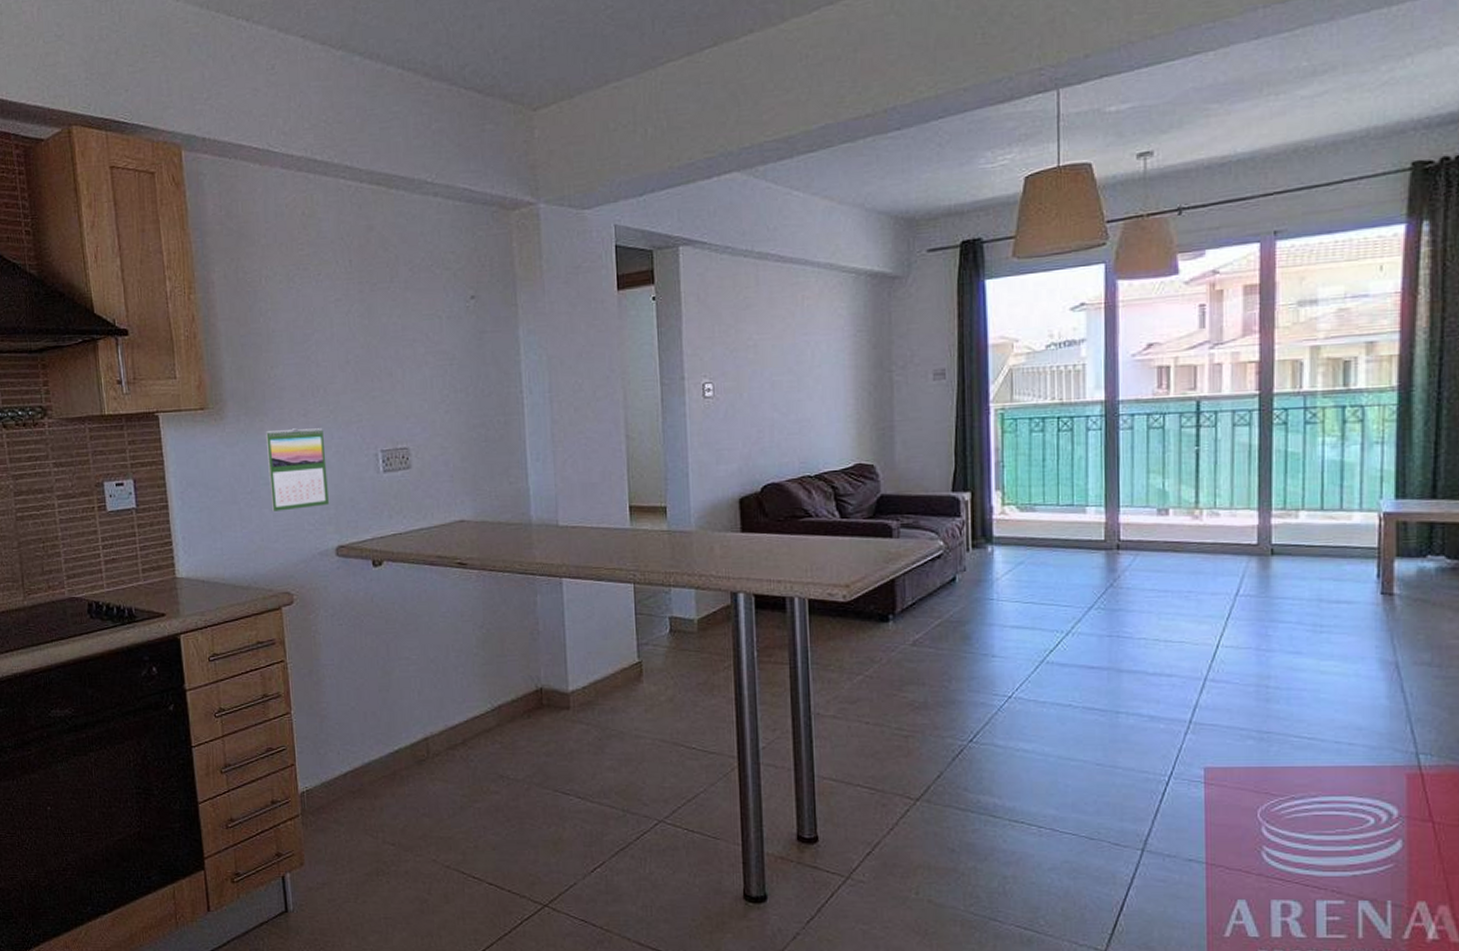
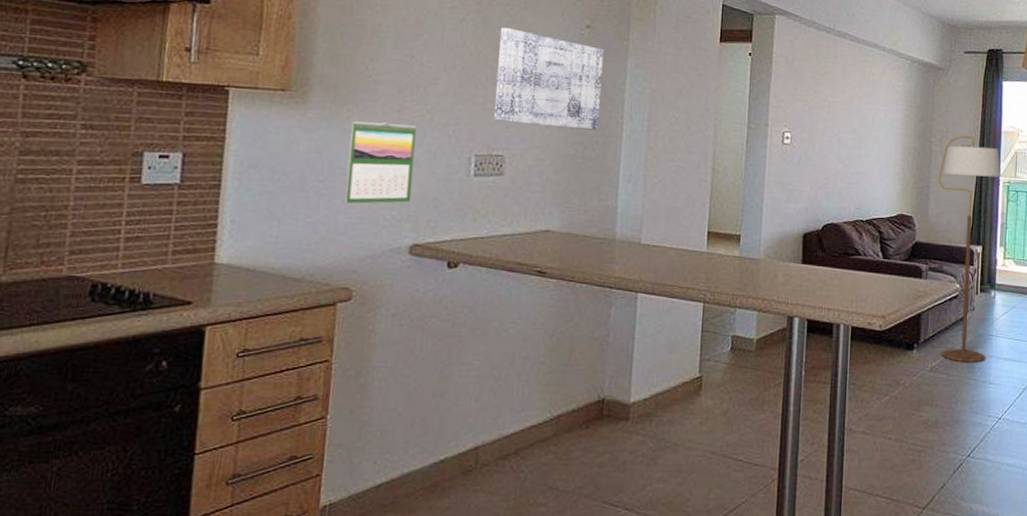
wall art: none [385,312,498,414] -> present [494,27,604,130]
floor lamp: none [904,357,991,634] -> present [938,135,1001,363]

